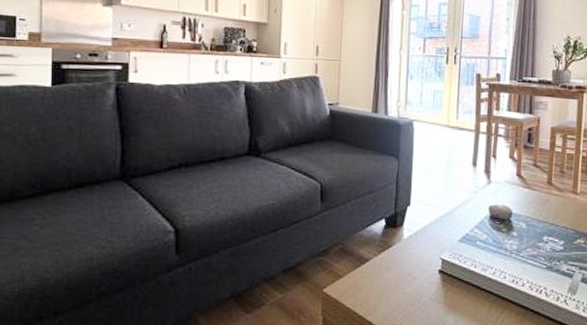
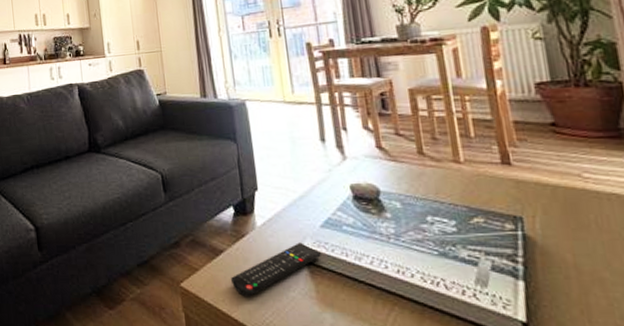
remote control: none [372,254,454,301] -> present [231,242,321,296]

